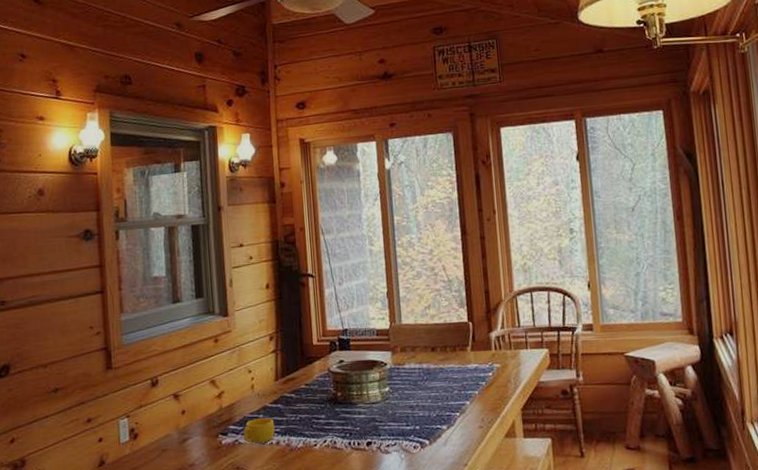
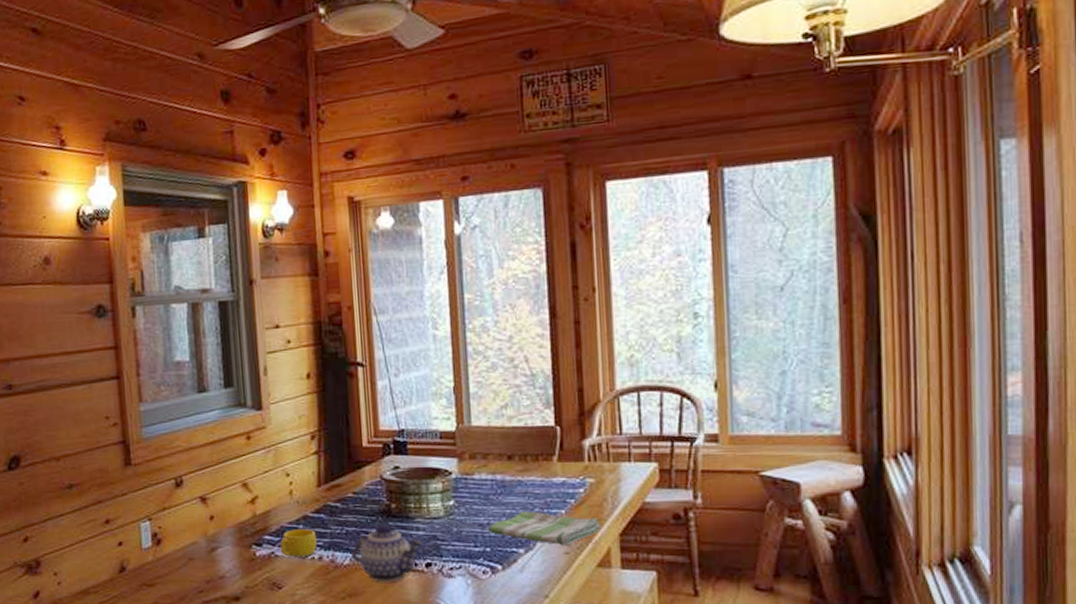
teapot: none [304,409,364,461] -> present [351,523,423,582]
dish towel: none [417,393,506,421] -> present [488,511,601,546]

